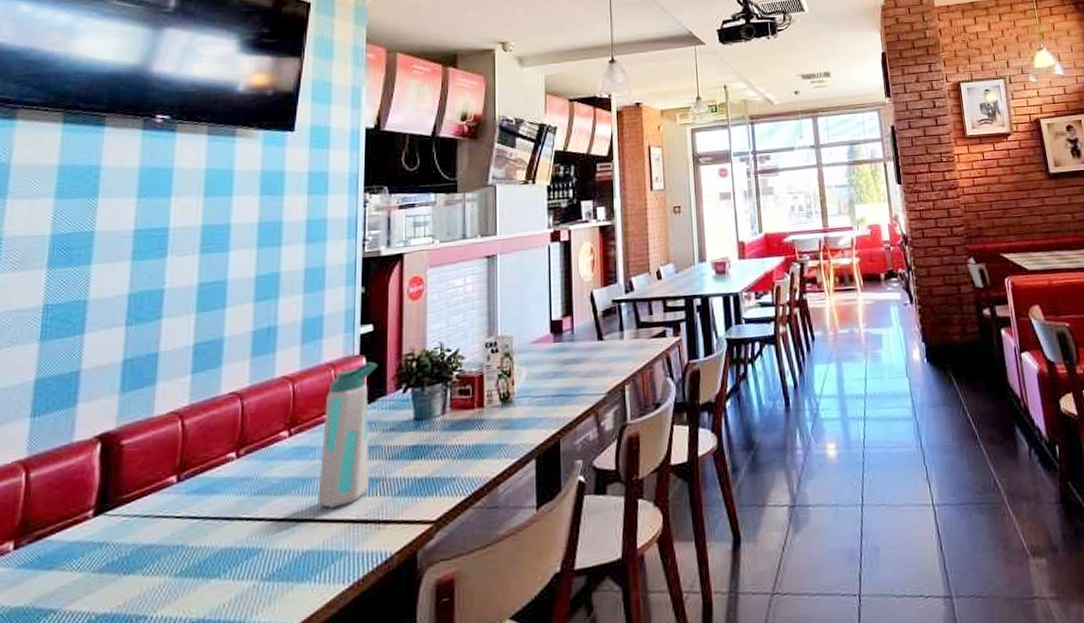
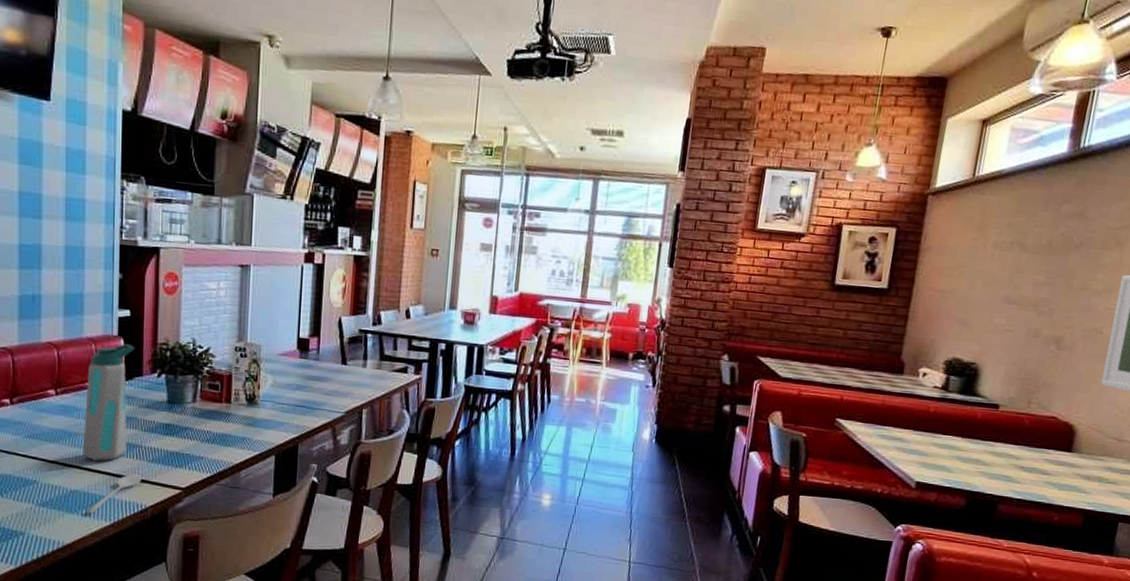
stirrer: none [320,514,386,579] -> present [85,473,142,514]

